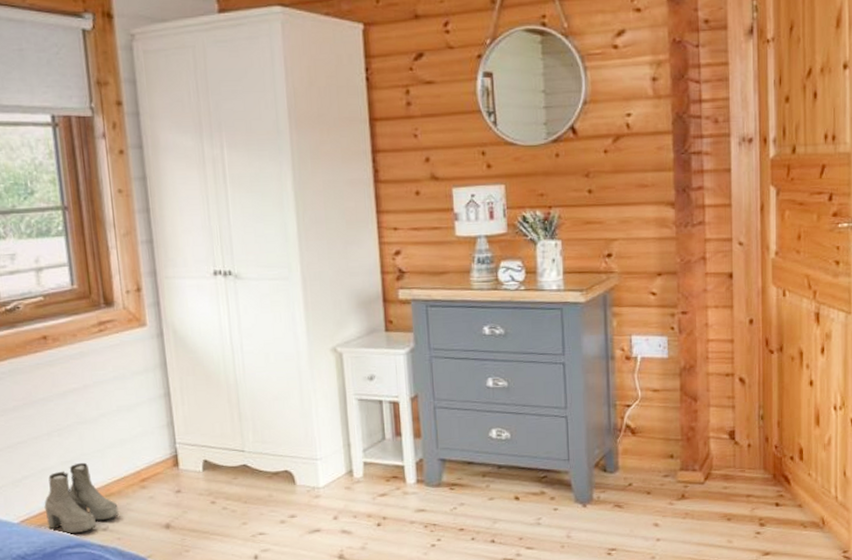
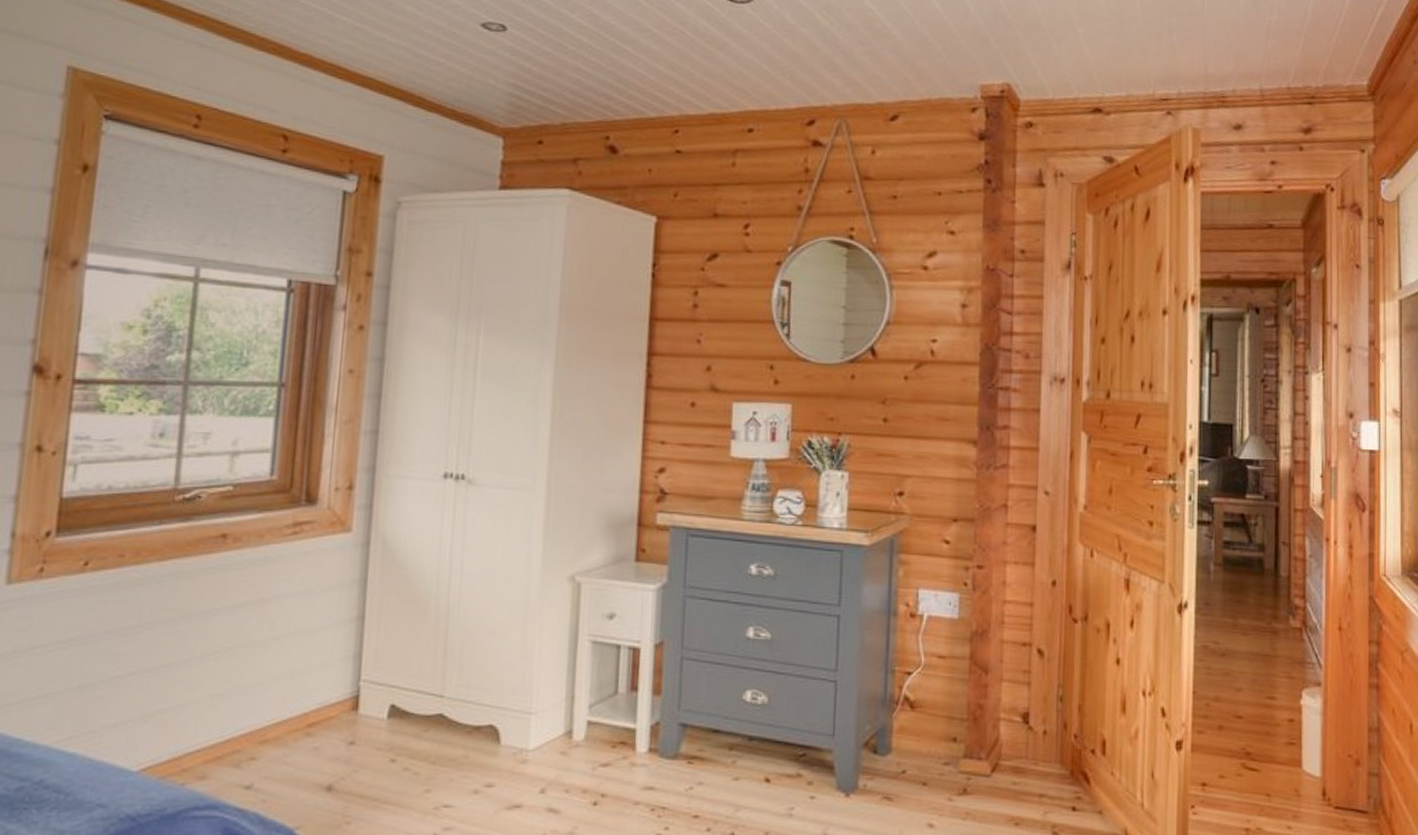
boots: present [44,462,119,533] -> none [175,697,271,789]

